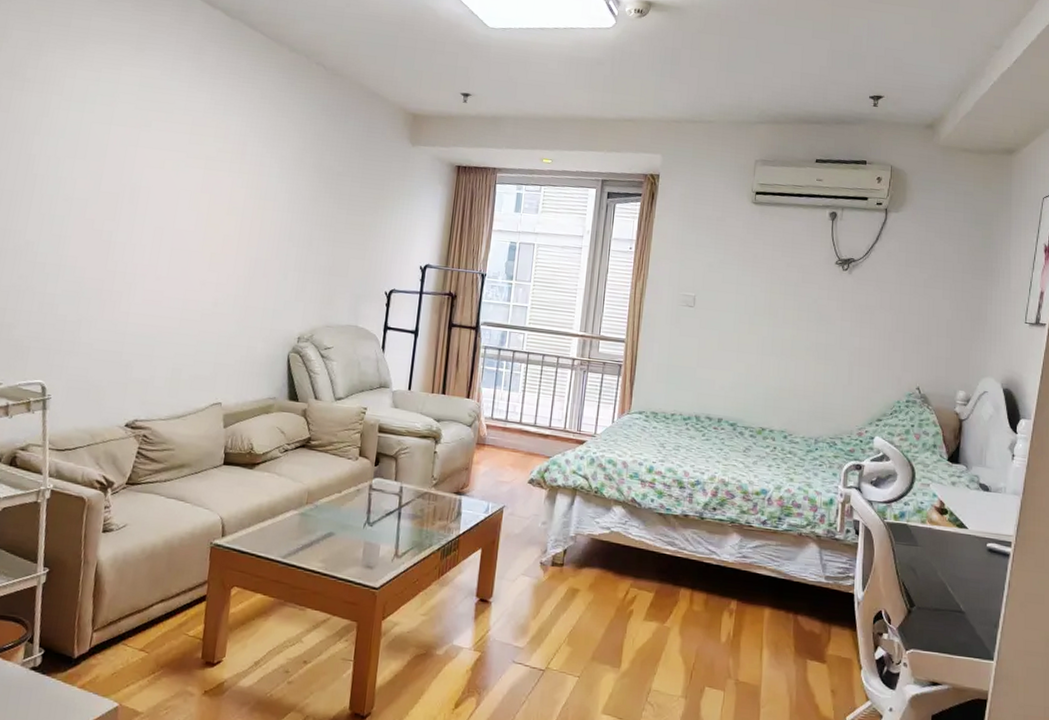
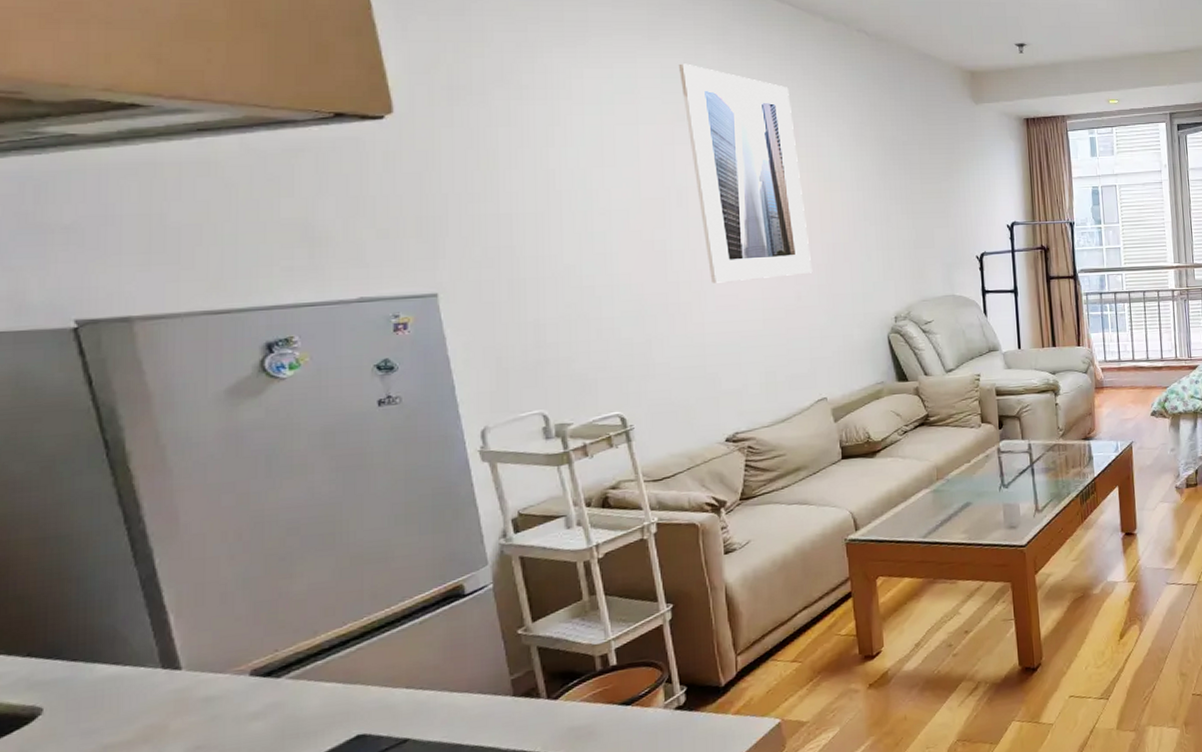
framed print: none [143,75,246,283] -> present [679,63,813,283]

